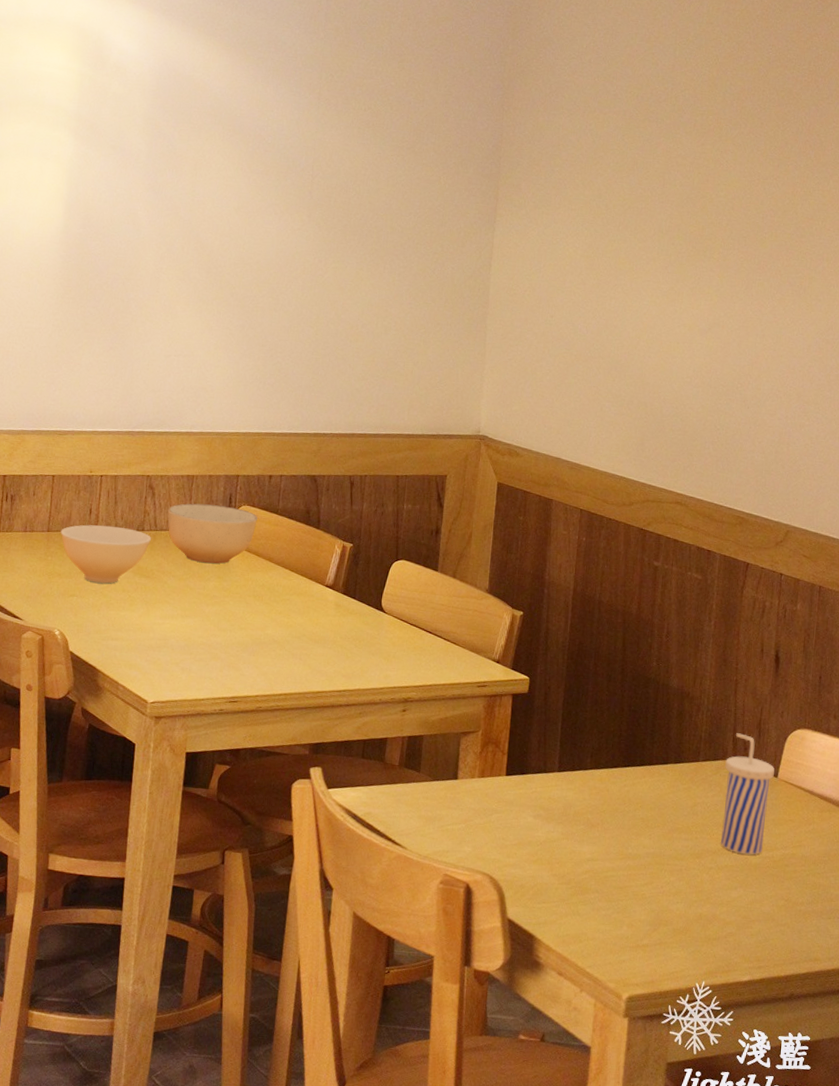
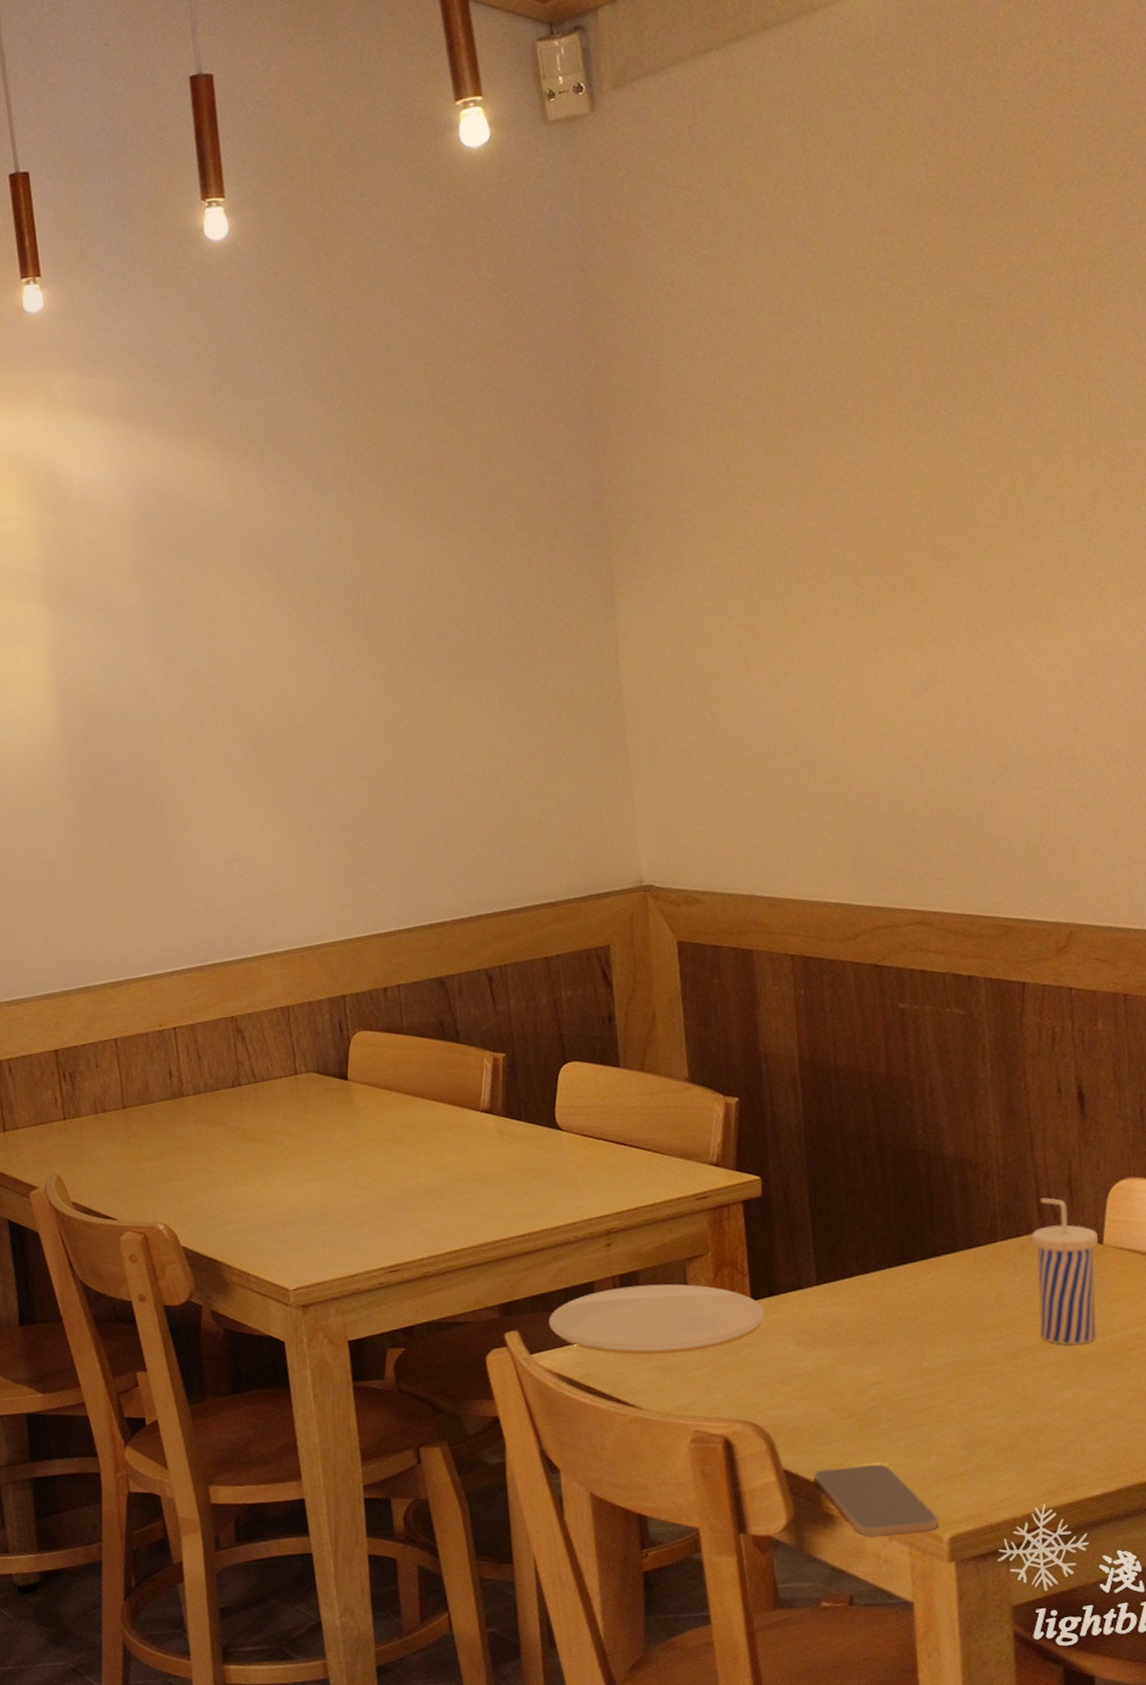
bowl: present [60,525,152,584] -> none [139,1086,253,1160]
bowl: present [167,503,258,564] -> none [264,1036,380,1111]
plate: none [346,746,515,809] -> present [549,1284,765,1355]
smartphone: none [529,924,621,989] -> present [813,1464,939,1538]

